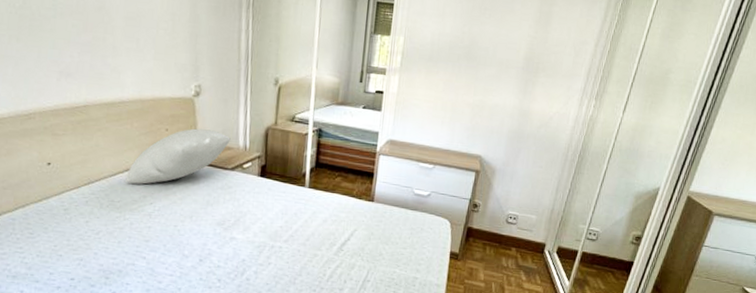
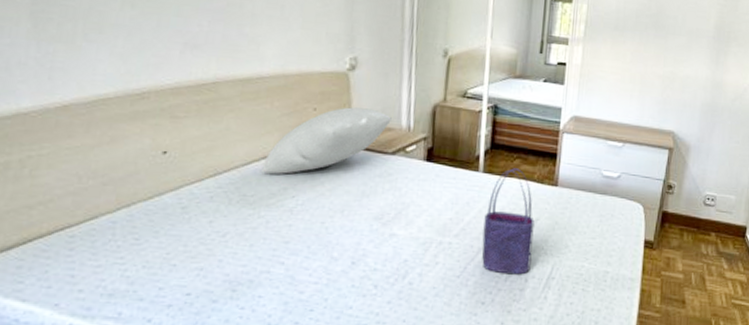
tote bag: none [307,185,353,277] -> present [481,168,535,275]

